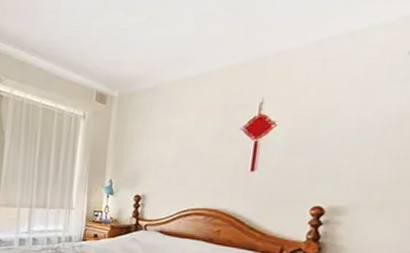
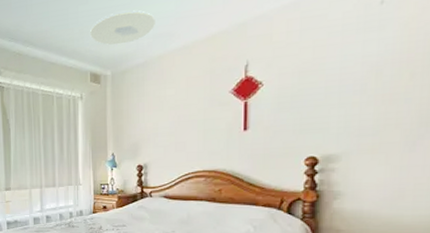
ceiling light: none [101,29,171,65] -> present [90,10,155,46]

